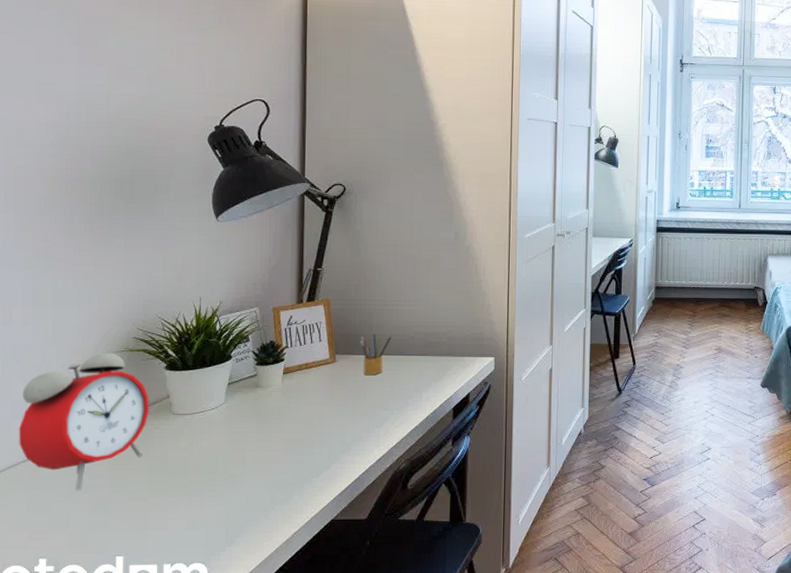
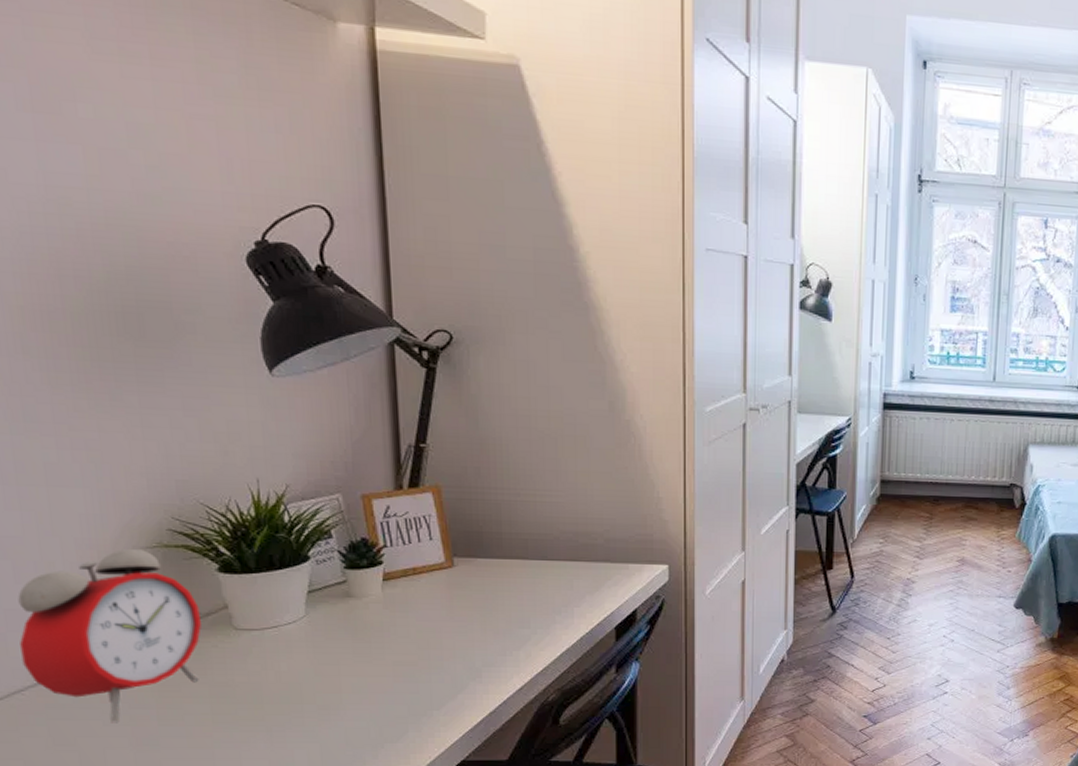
pencil box: present [360,331,392,376] -> none [485,528,530,585]

